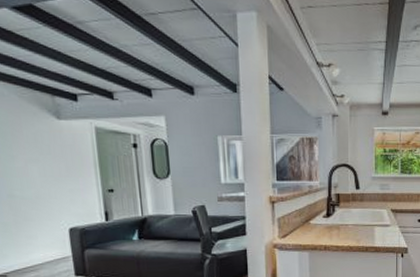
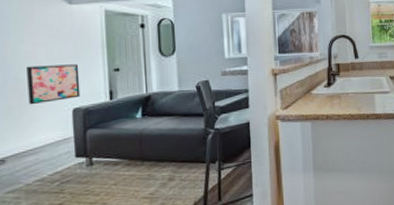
wall art: none [19,183,76,223] -> present [27,64,81,105]

